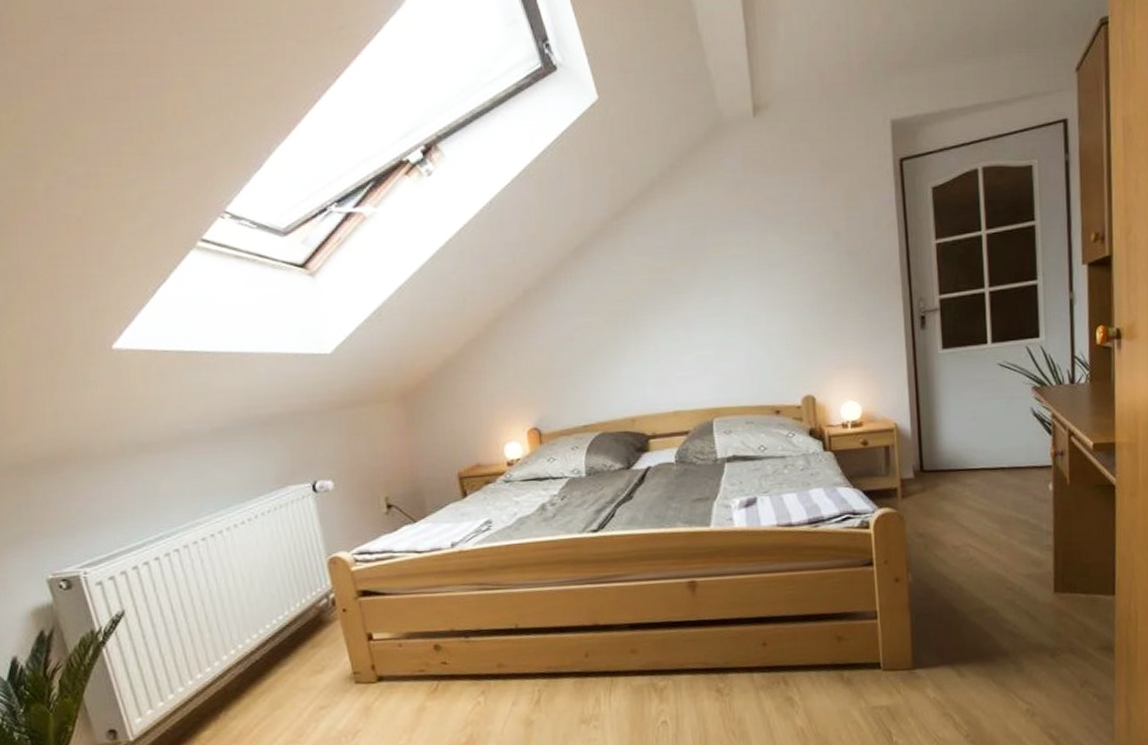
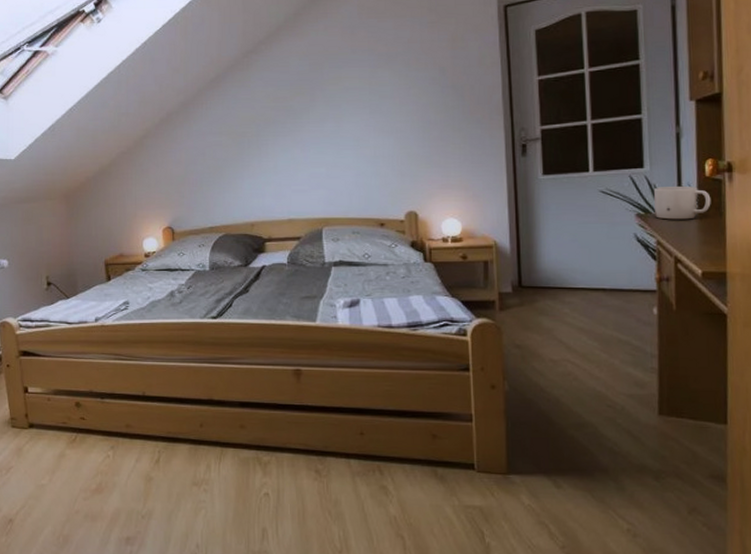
mug: none [1049,355,1102,392] -> present [654,185,711,220]

